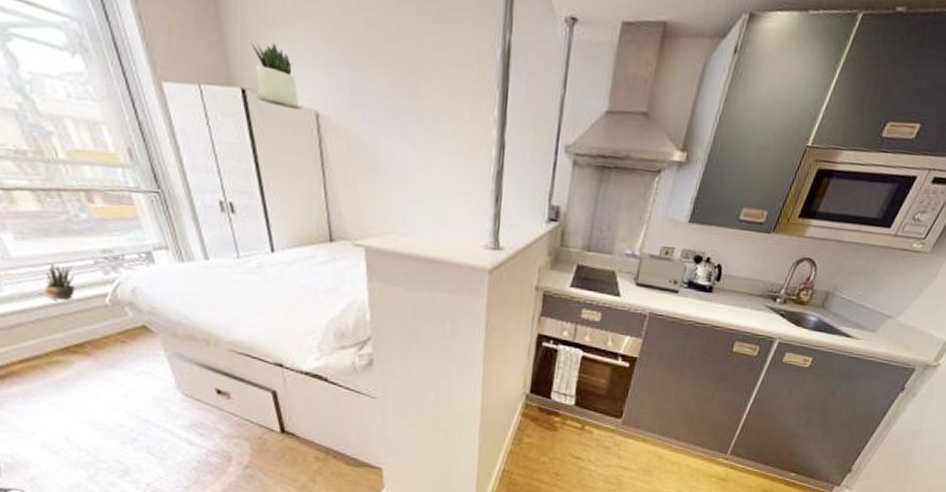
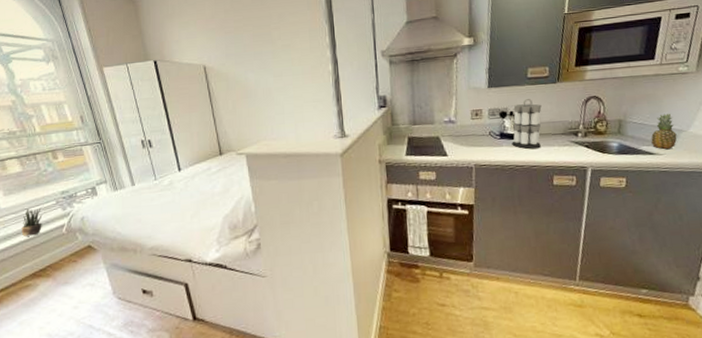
planter: present [250,42,303,111] -> none [159,28,195,68]
toaster: present [634,251,687,294] -> none [454,116,496,146]
spice rack: none [698,246,746,308] -> present [512,99,542,150]
fruit: none [853,294,885,335] -> present [651,113,677,150]

